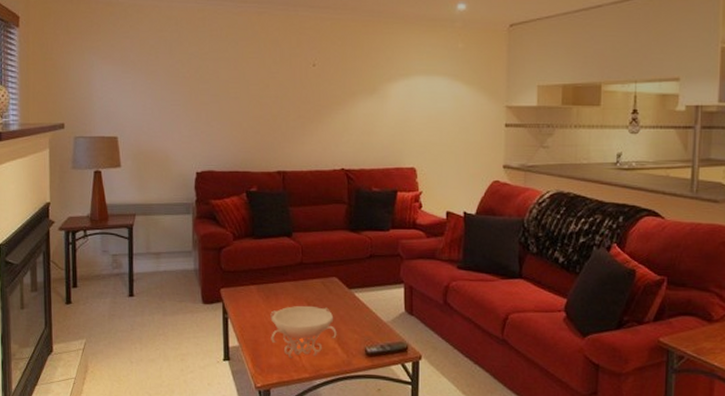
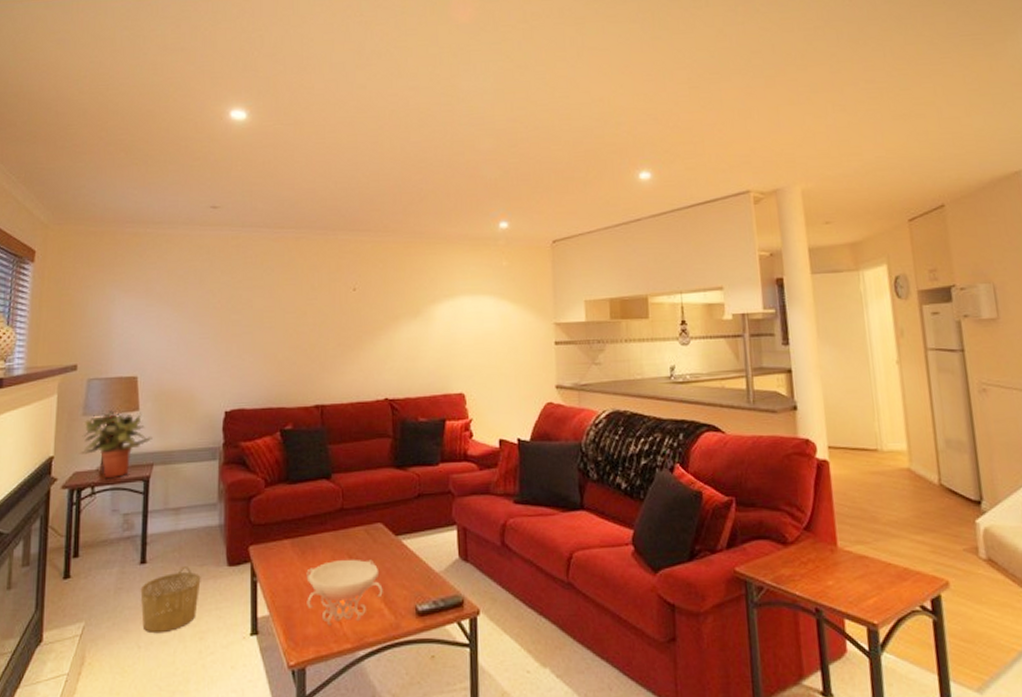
potted plant: none [71,166,134,225] -> present [79,411,153,479]
basket: none [130,300,181,352] -> present [140,565,201,632]

